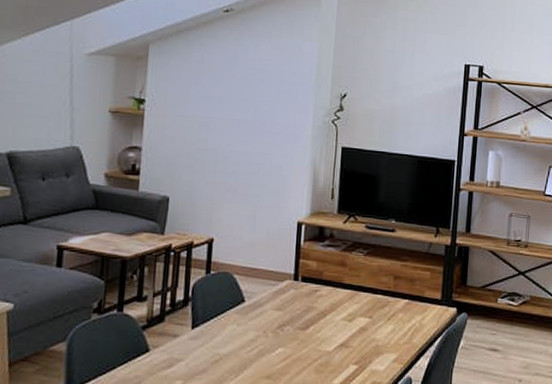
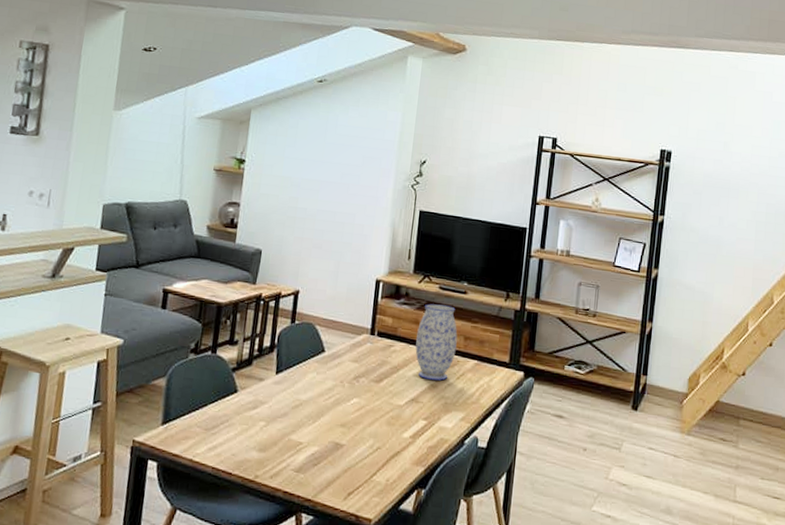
vase: none [342,244,387,323] -> present [415,303,458,381]

